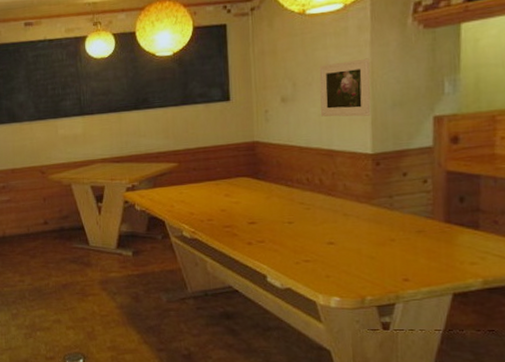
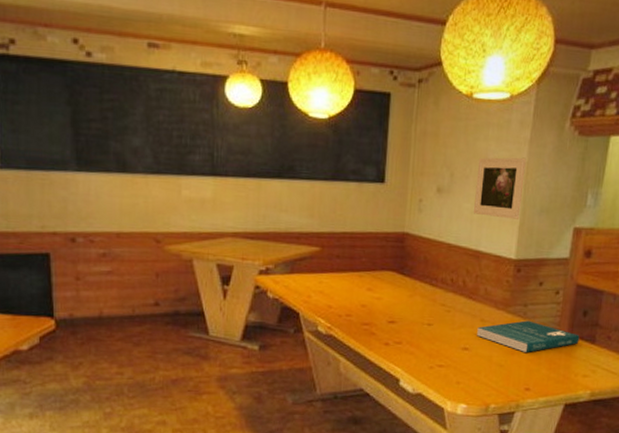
book: none [341,211,460,244] -> present [477,320,580,353]

